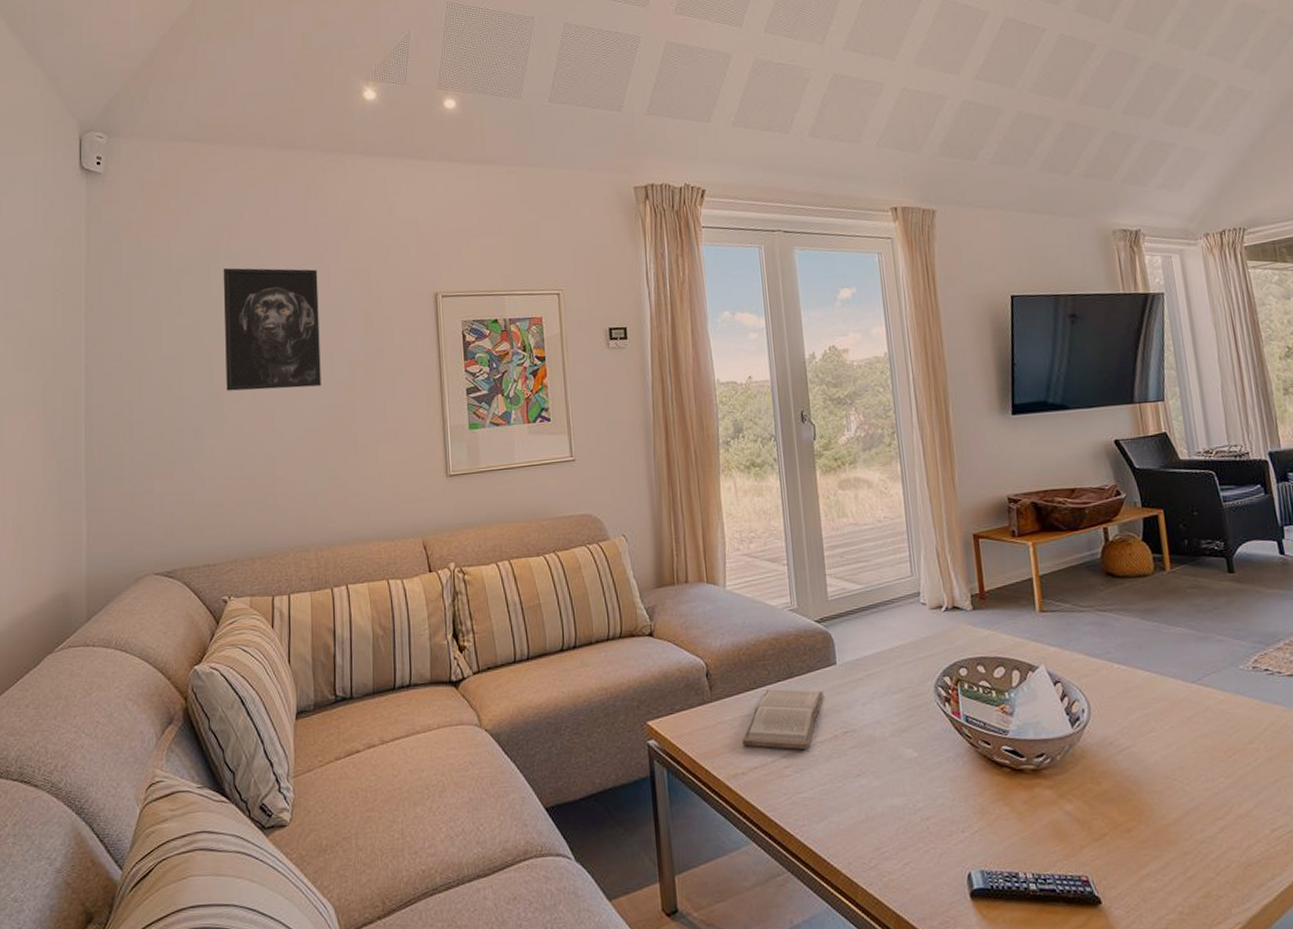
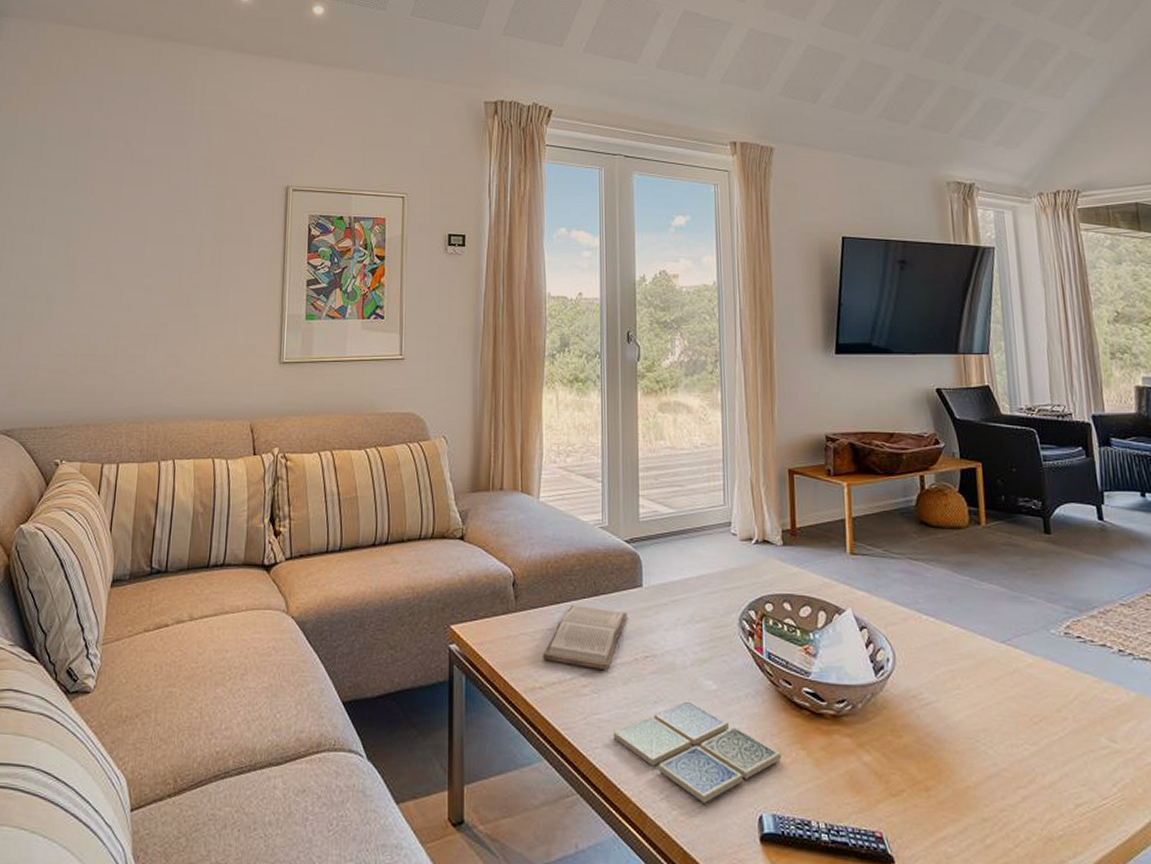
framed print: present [223,268,321,391] -> none [81,146,179,265]
drink coaster: none [818,769,986,867] -> present [613,699,782,803]

